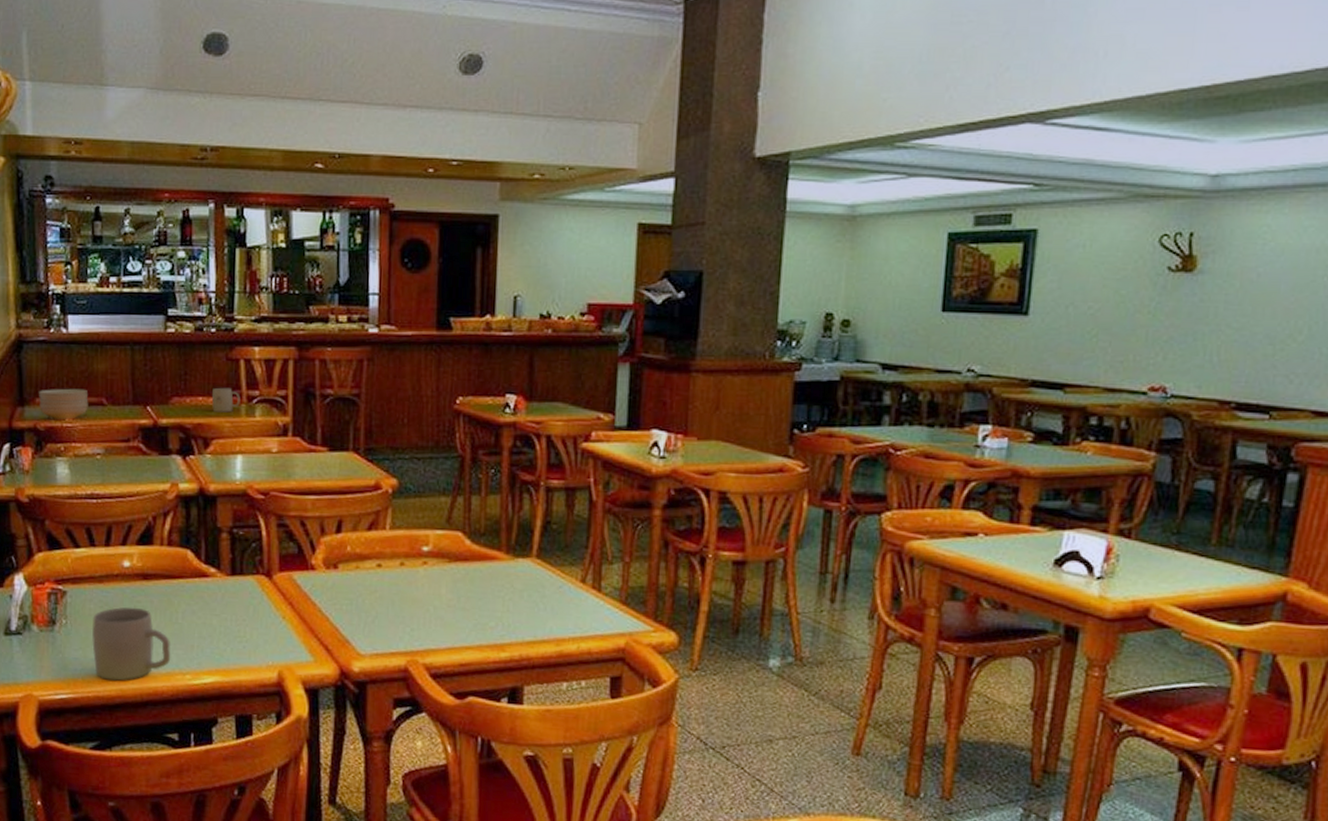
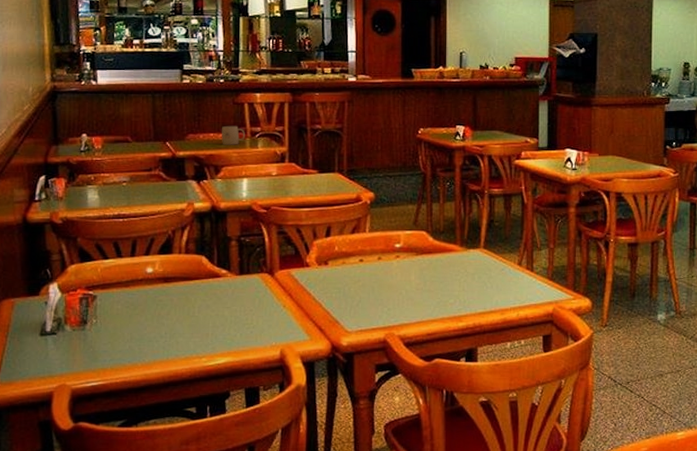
bowl: present [38,388,89,420] -> none [70,129,116,155]
mug: present [91,607,171,681] -> none [119,305,189,367]

